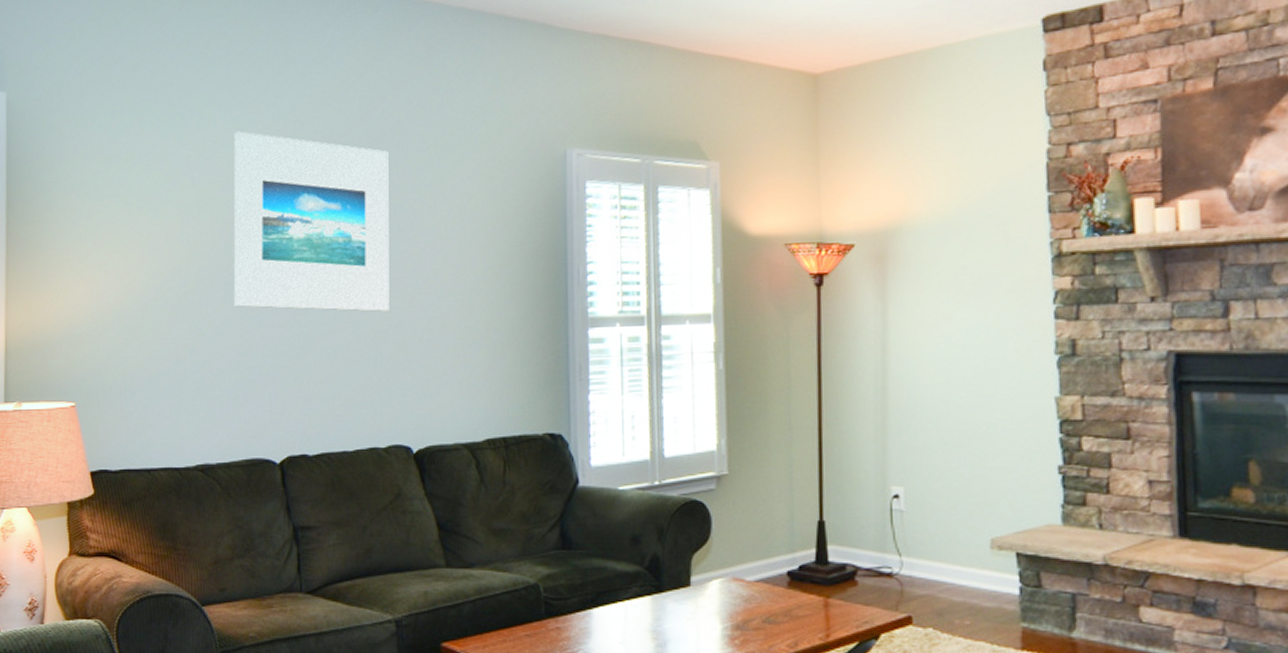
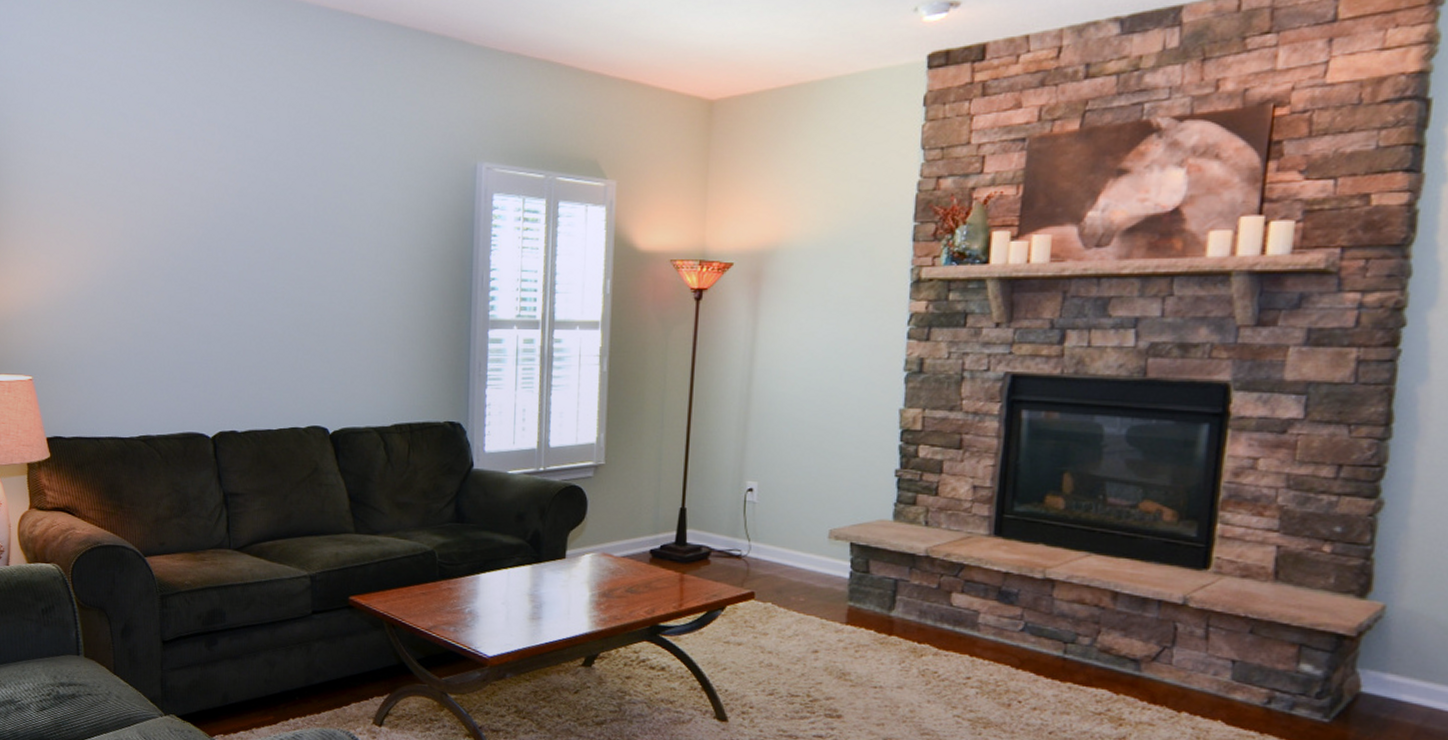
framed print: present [233,131,389,312] -> none [172,133,314,306]

